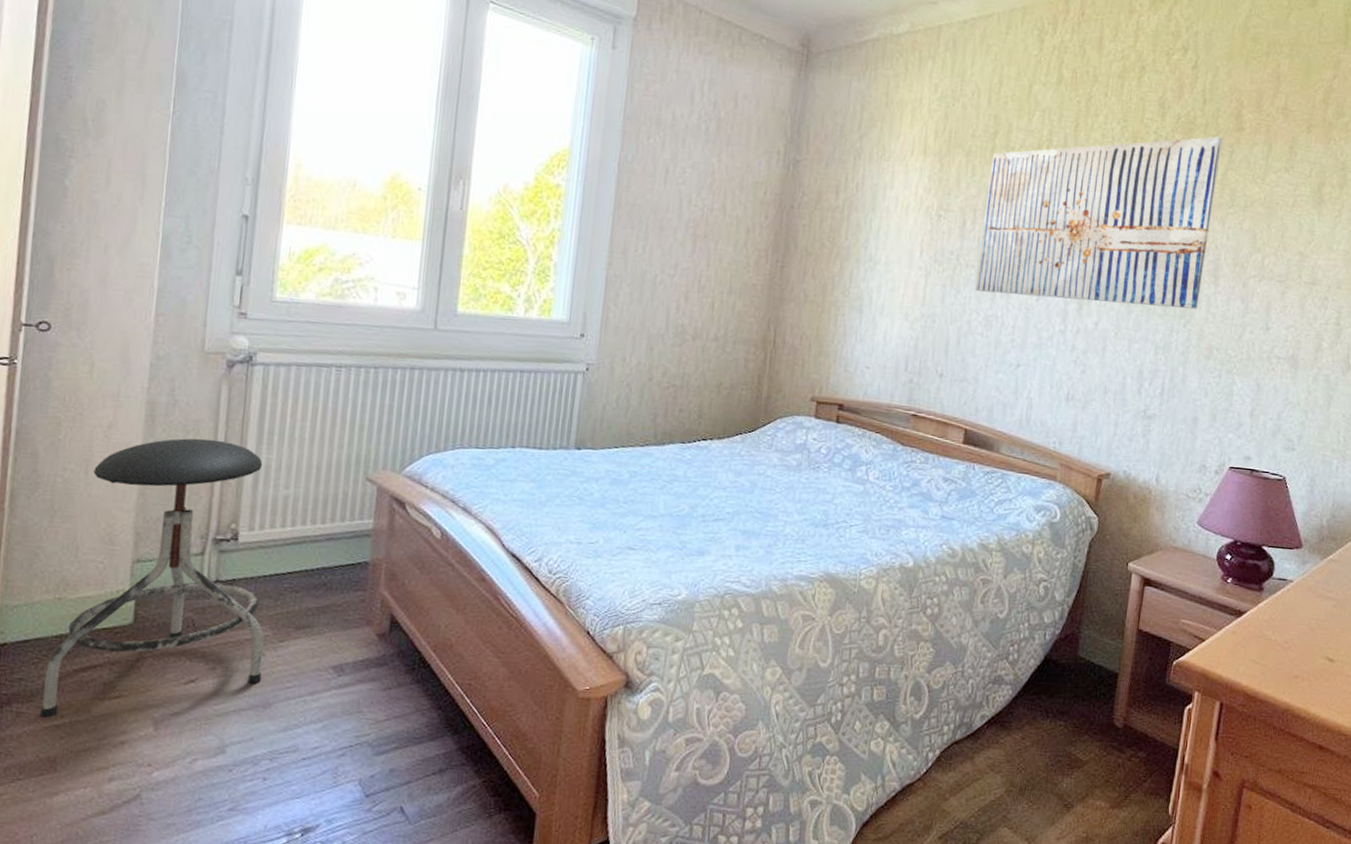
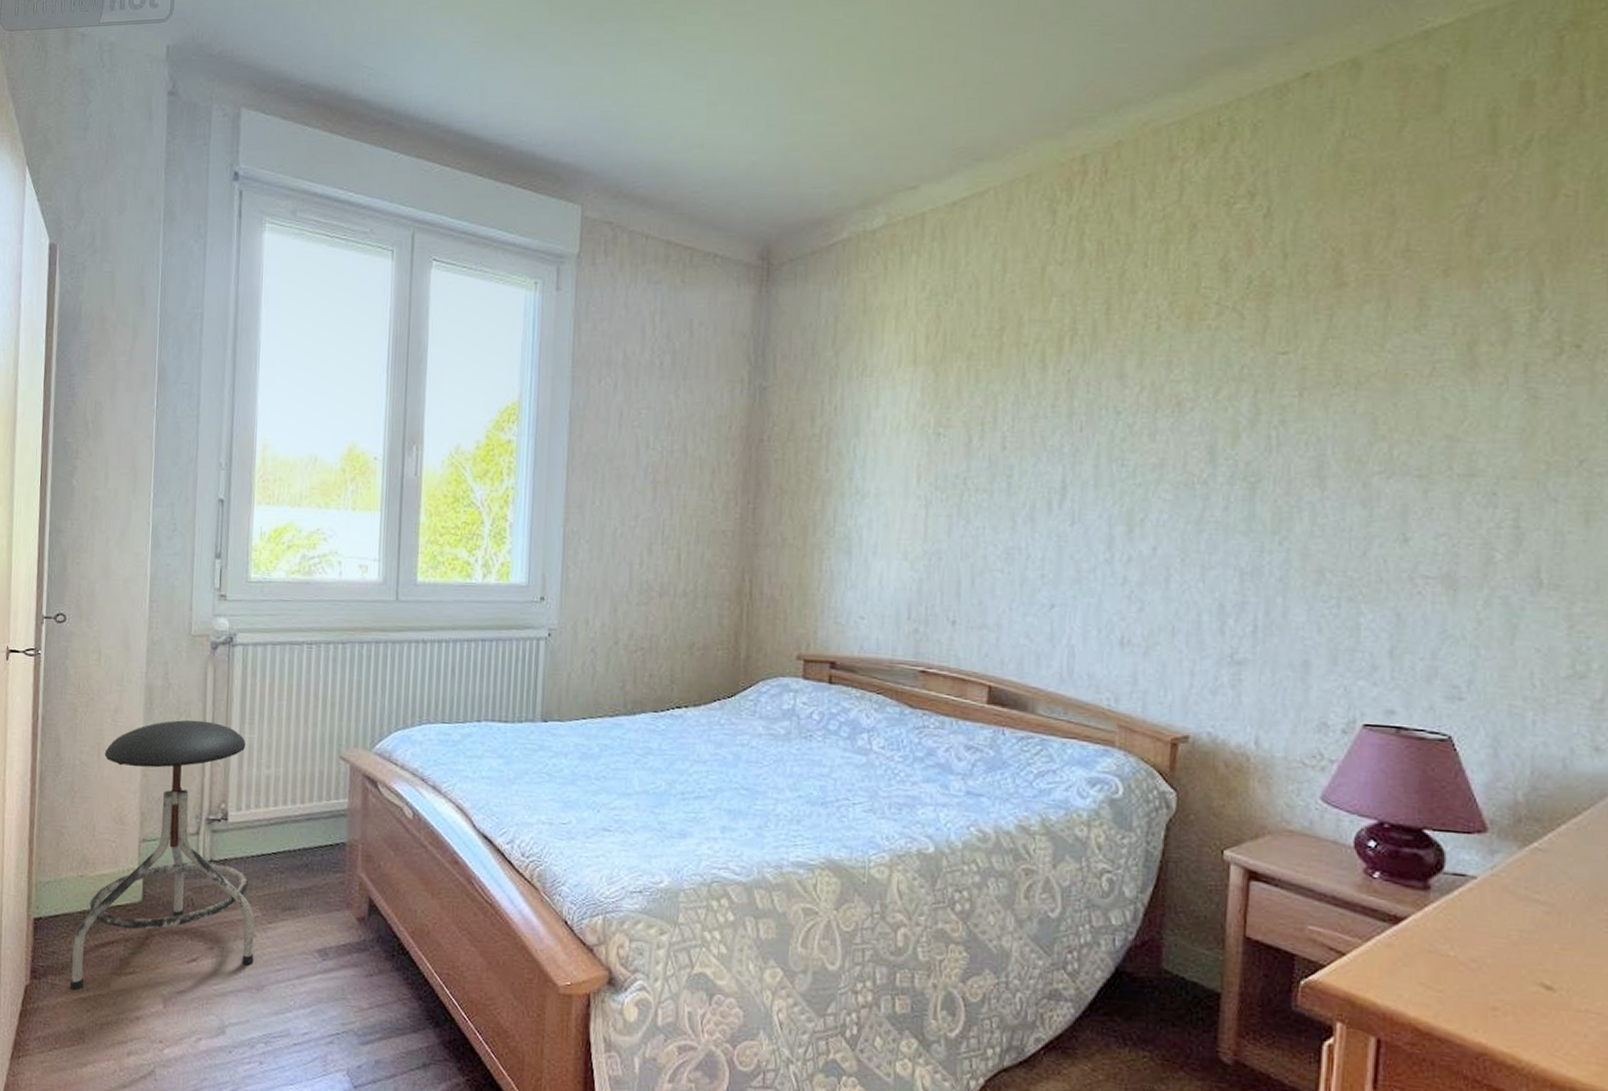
wall art: present [975,136,1223,309] -> none [990,298,1316,522]

